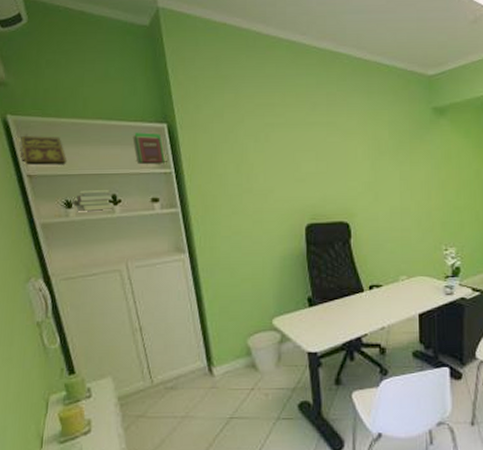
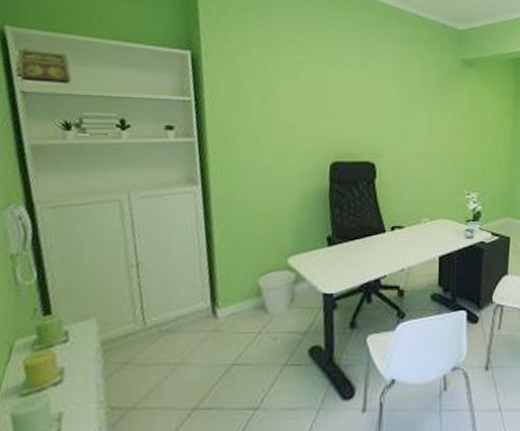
books: present [132,133,165,165] -> none [150,57,185,92]

